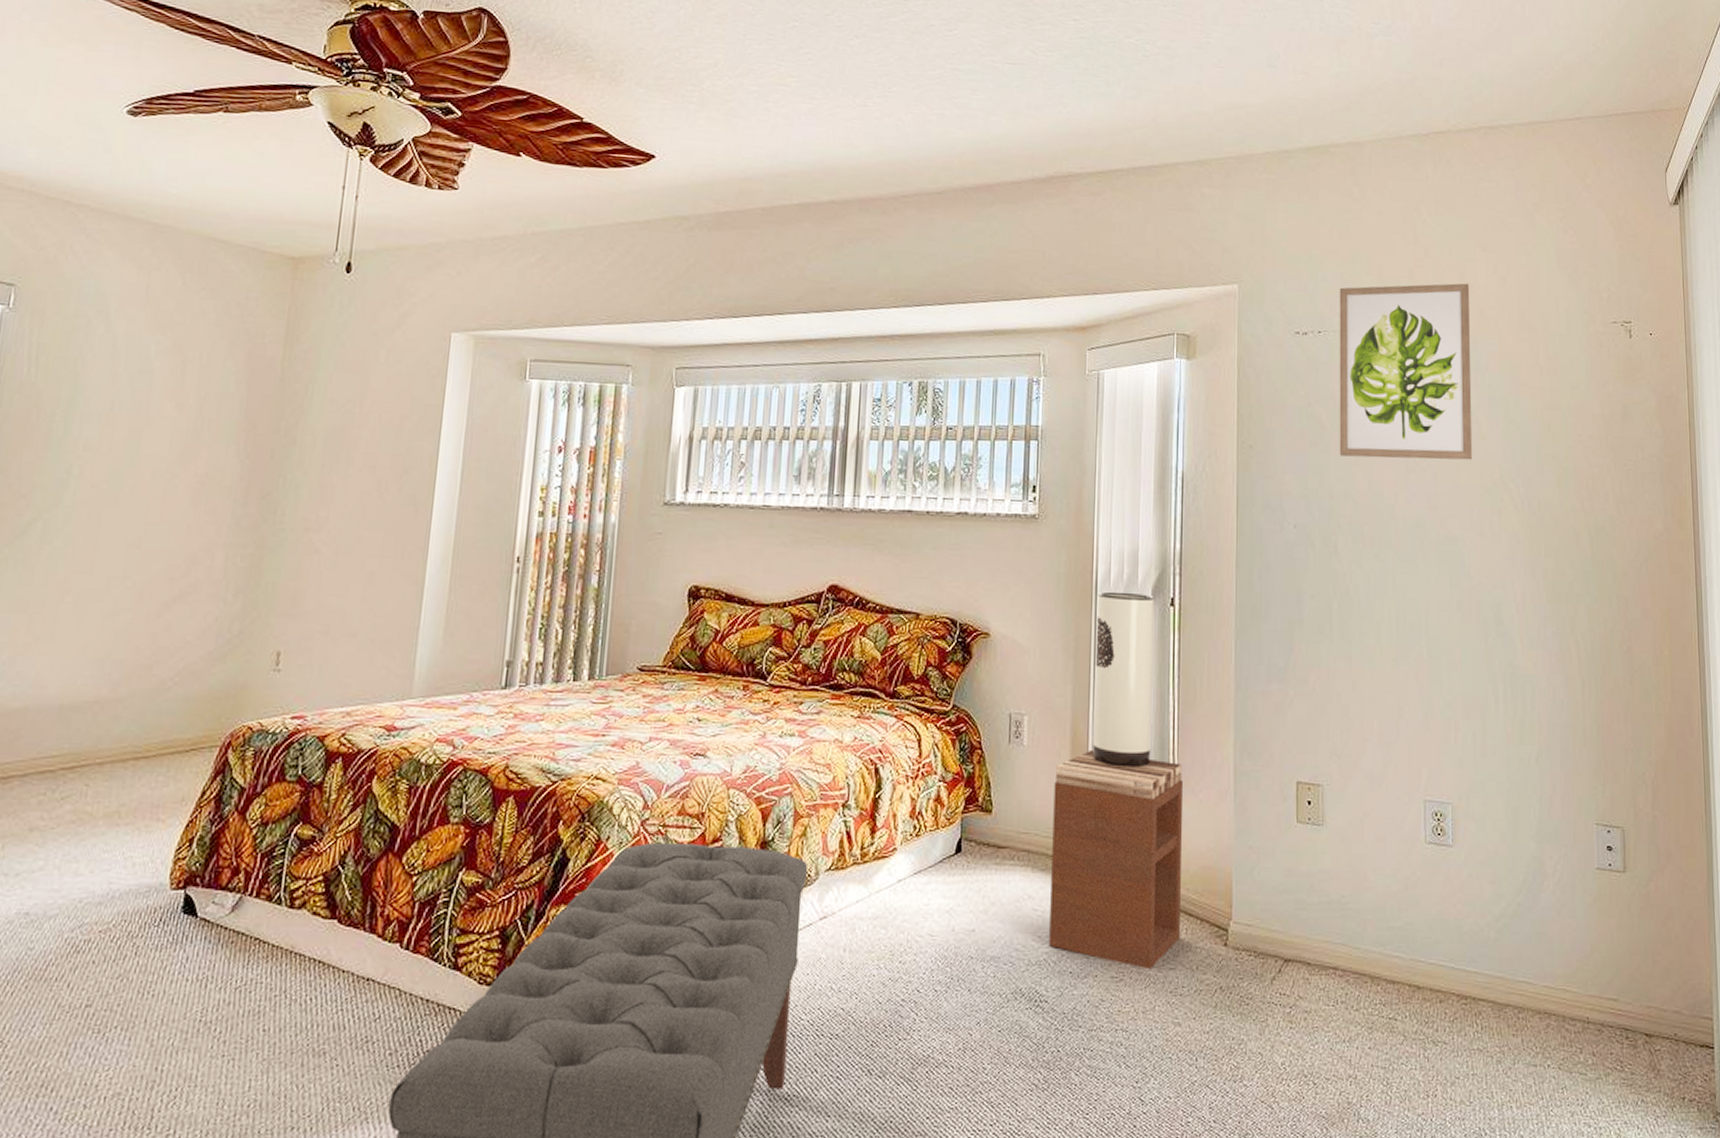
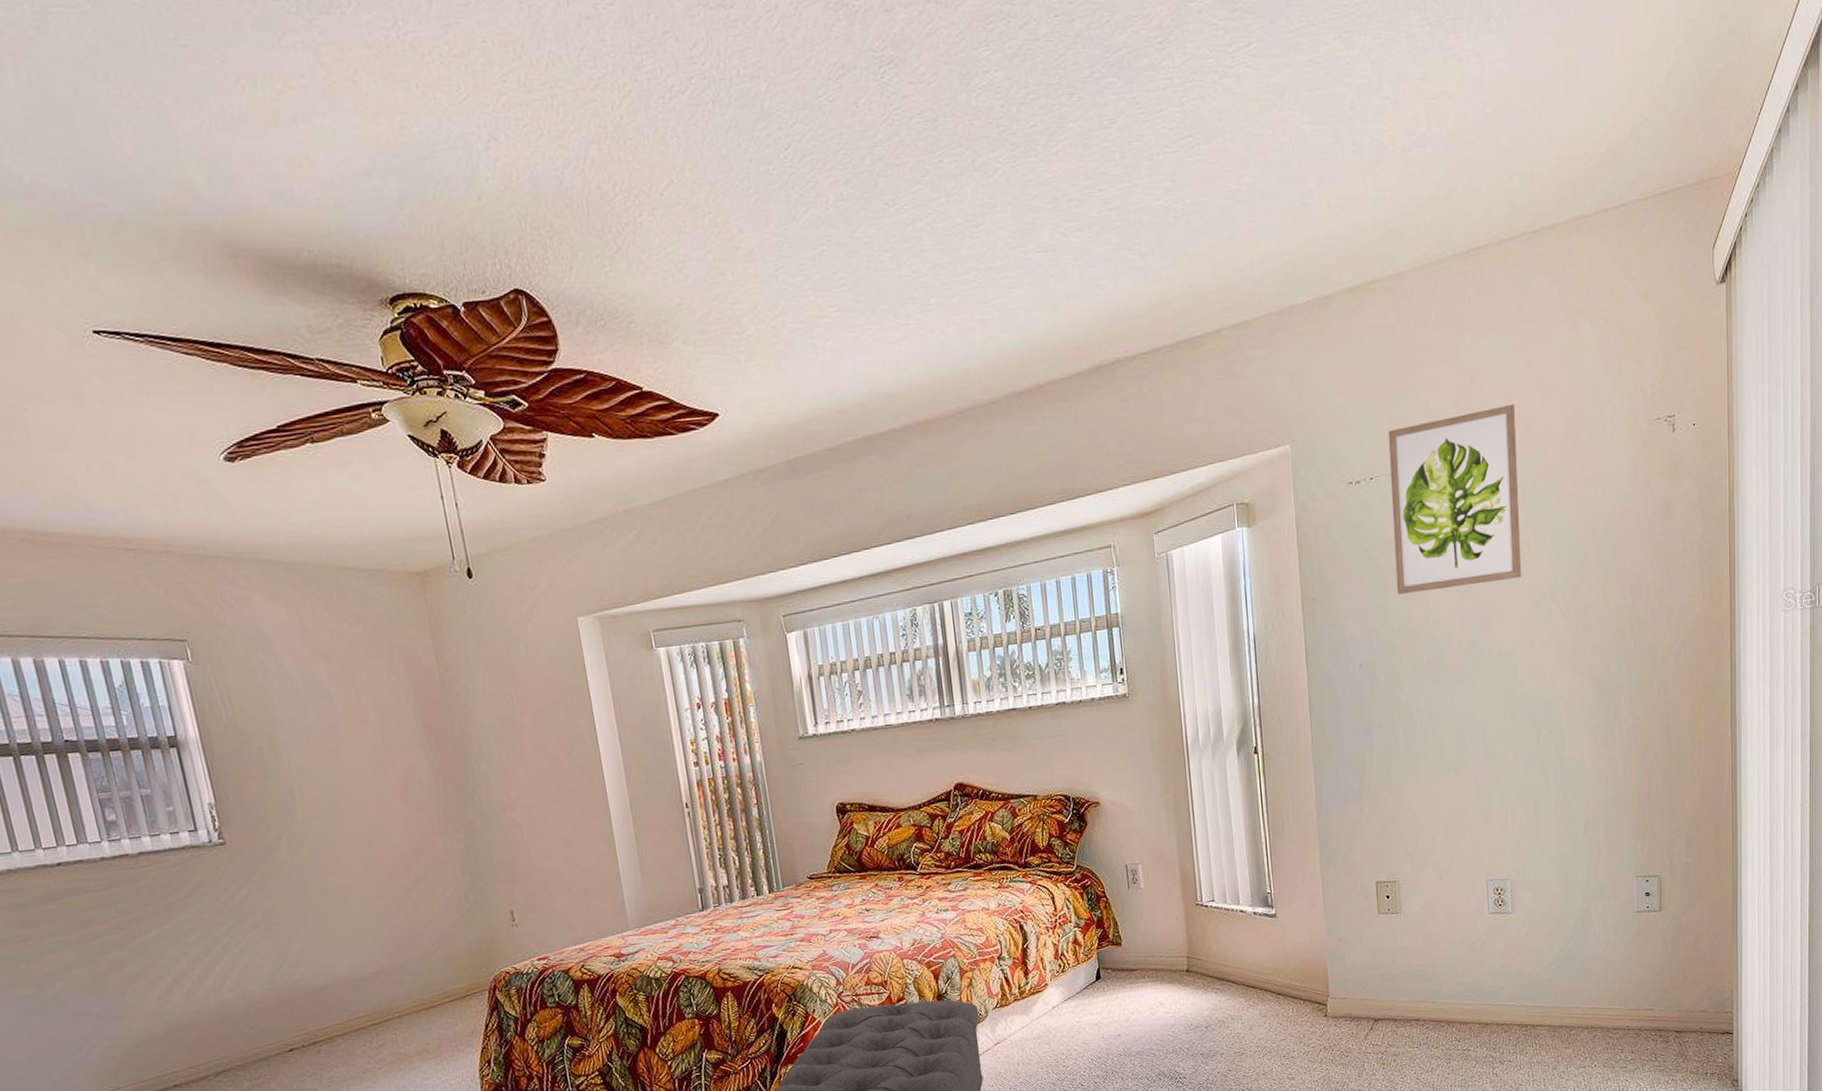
nightstand: present [1049,749,1184,970] -> none [1171,882,1288,1043]
table lamp: present [1093,591,1154,768] -> none [1189,747,1250,894]

